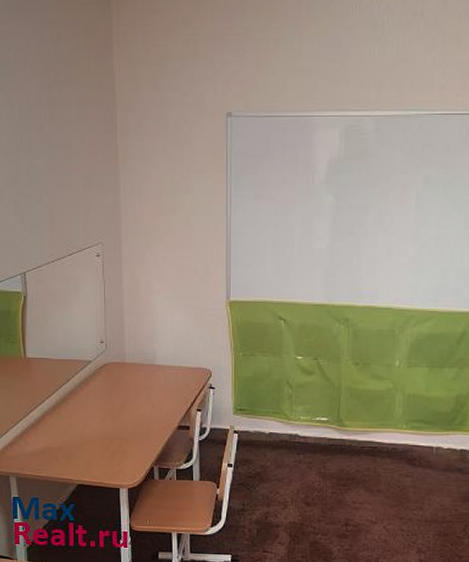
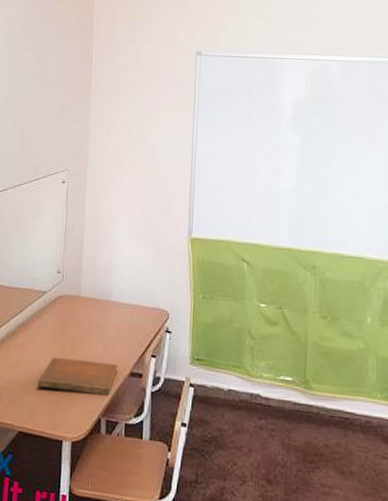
notebook: none [91,418,166,448] -> present [37,357,118,396]

